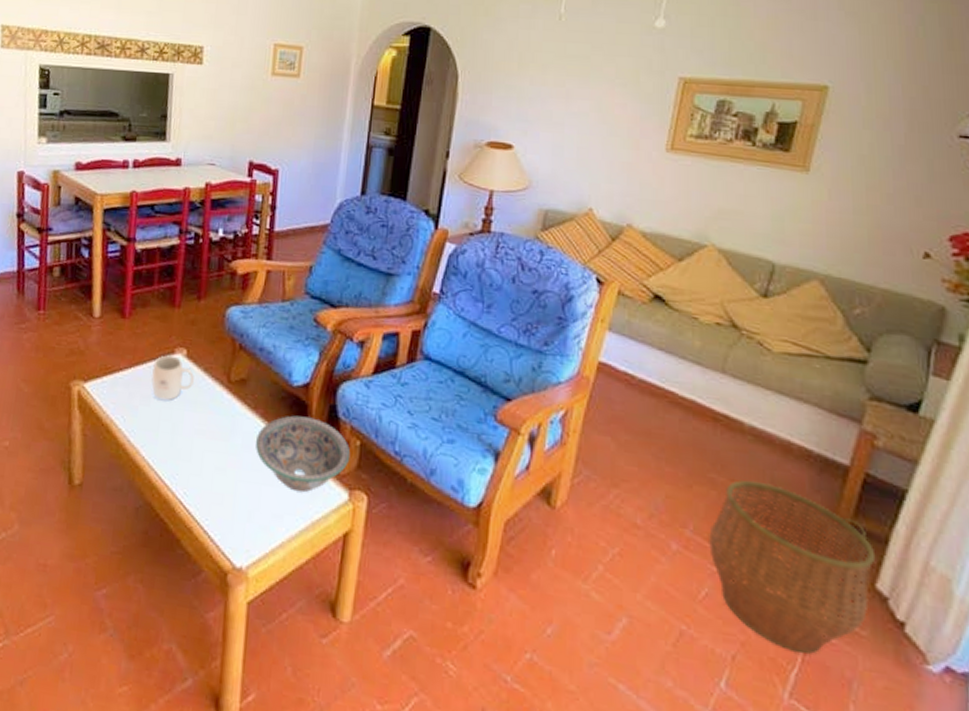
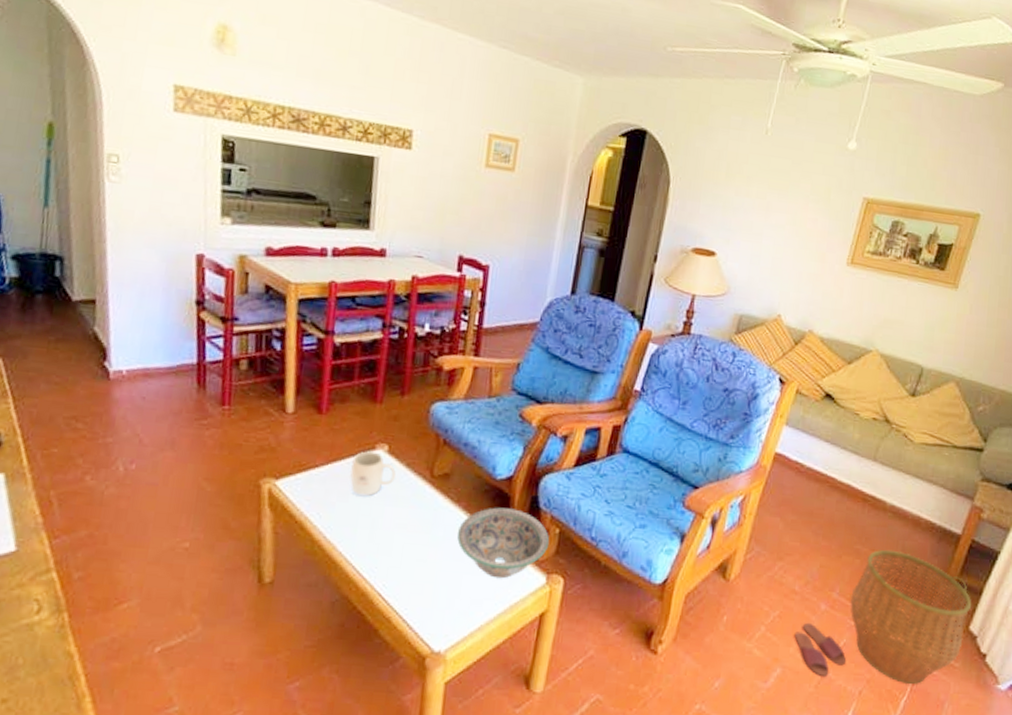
slippers: none [640,564,711,635] -> present [794,622,847,678]

